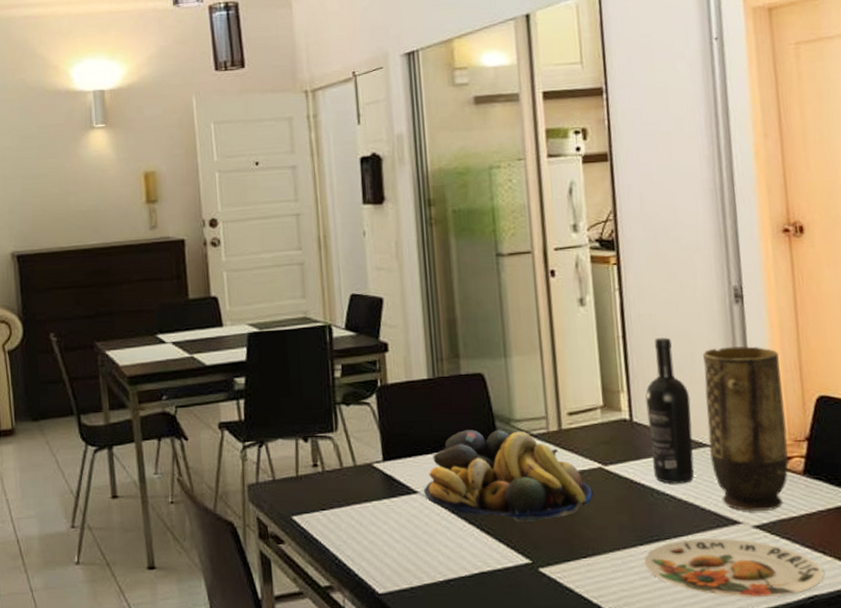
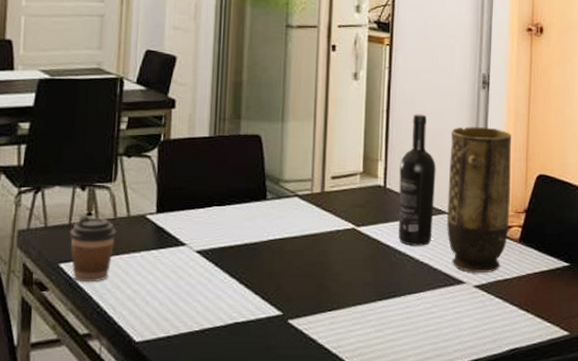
coffee cup: none [298,466,345,535] -> present [69,214,116,283]
fruit bowl: present [424,430,593,522] -> none [192,187,344,276]
plate: present [644,538,825,598] -> none [380,296,526,350]

